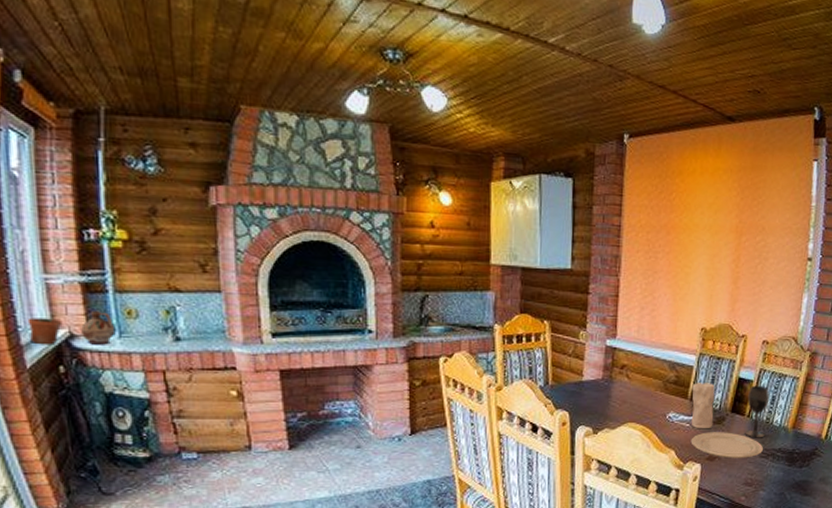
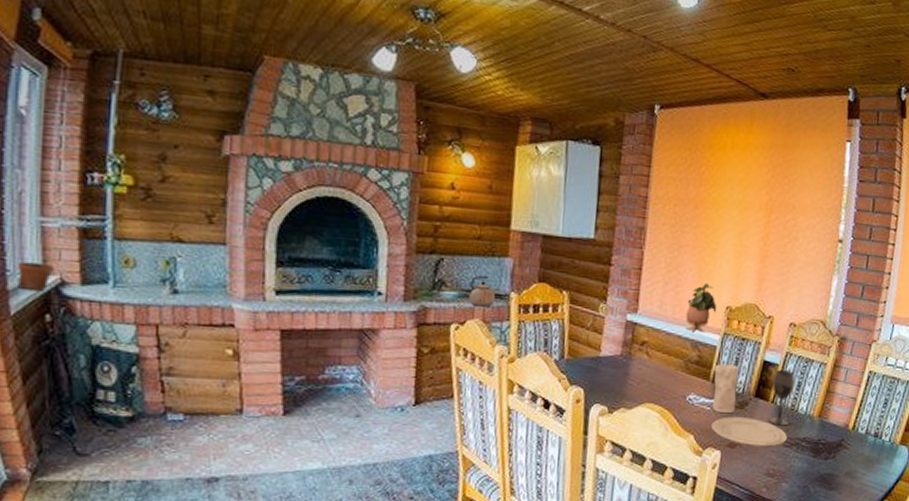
ceramic jug: present [79,310,116,345] -> none [72,257,110,294]
kettle: none [455,310,481,339] -> present [469,276,497,307]
potted plant: none [662,306,692,355] -> present [685,282,717,333]

